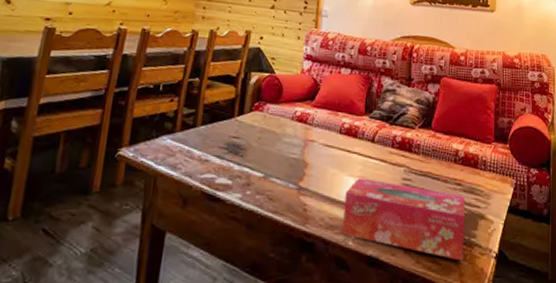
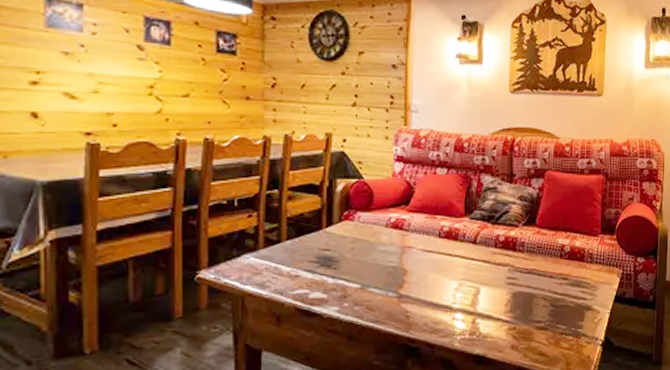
tissue box: present [342,178,466,261] -> none [447,280,572,351]

